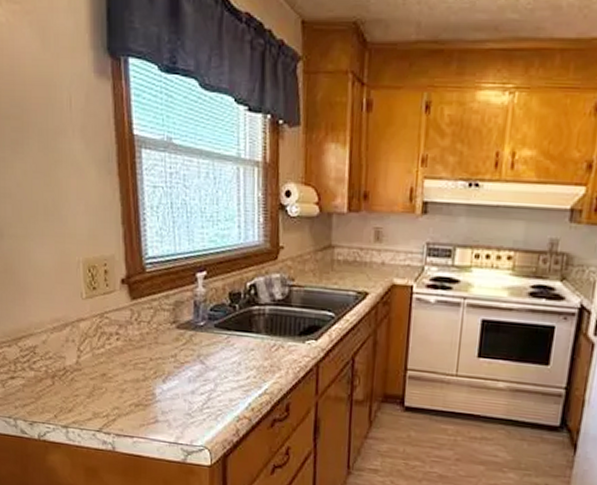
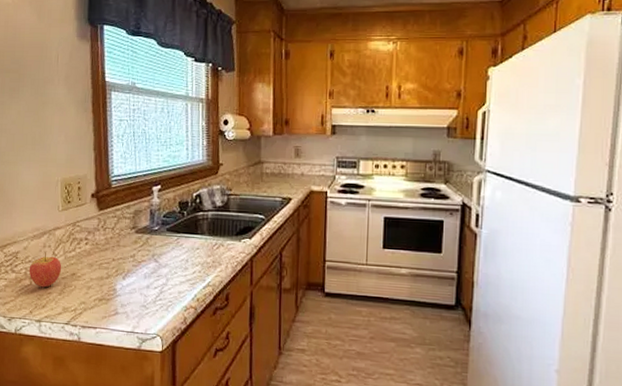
fruit: none [50,346,89,389] -> present [29,251,62,288]

